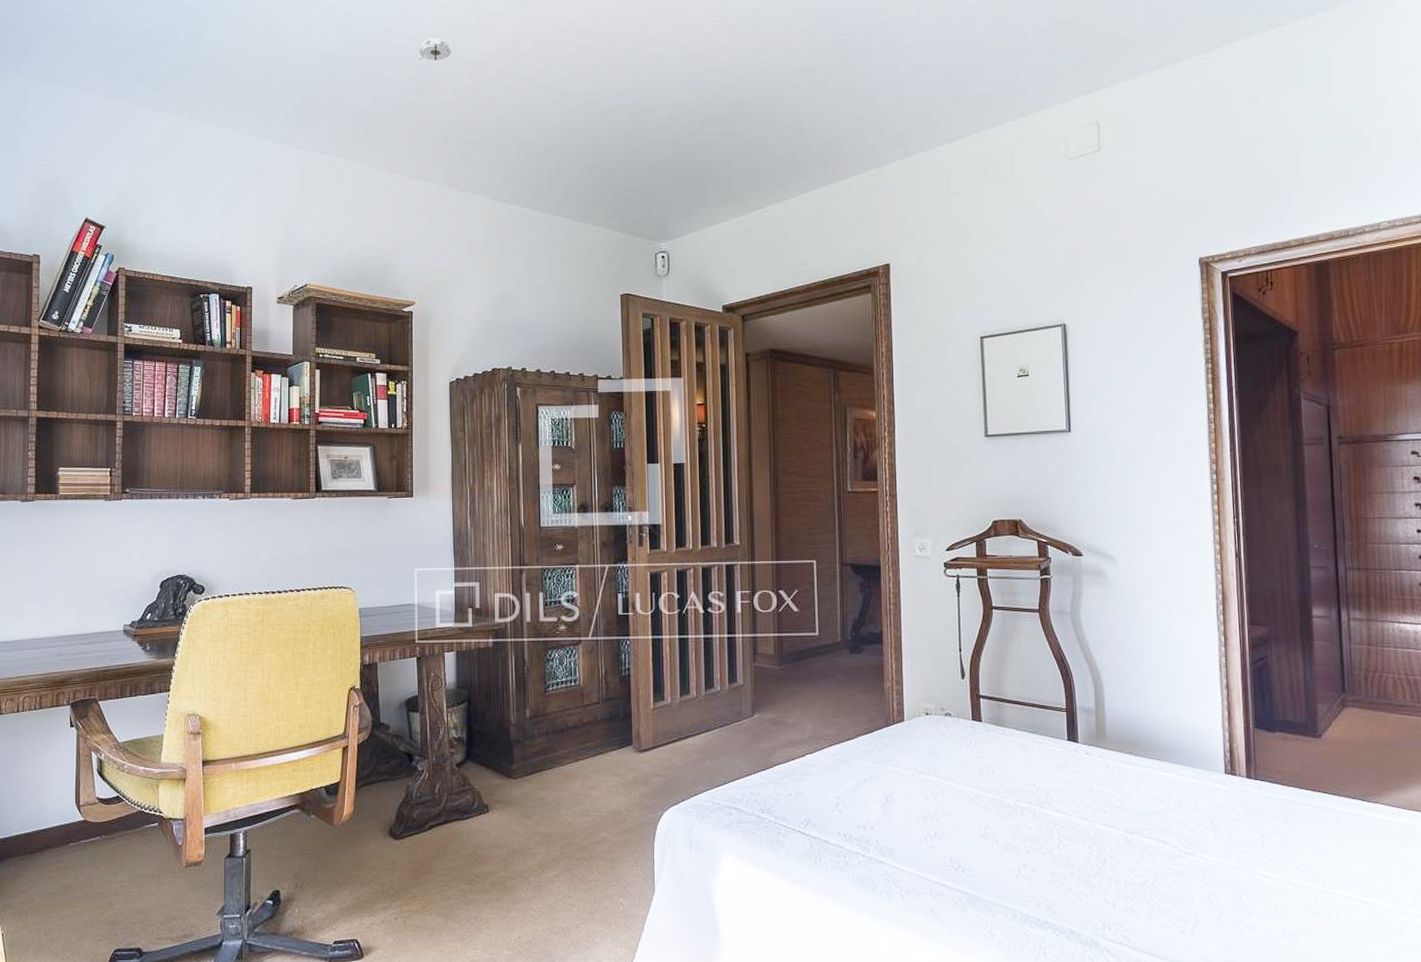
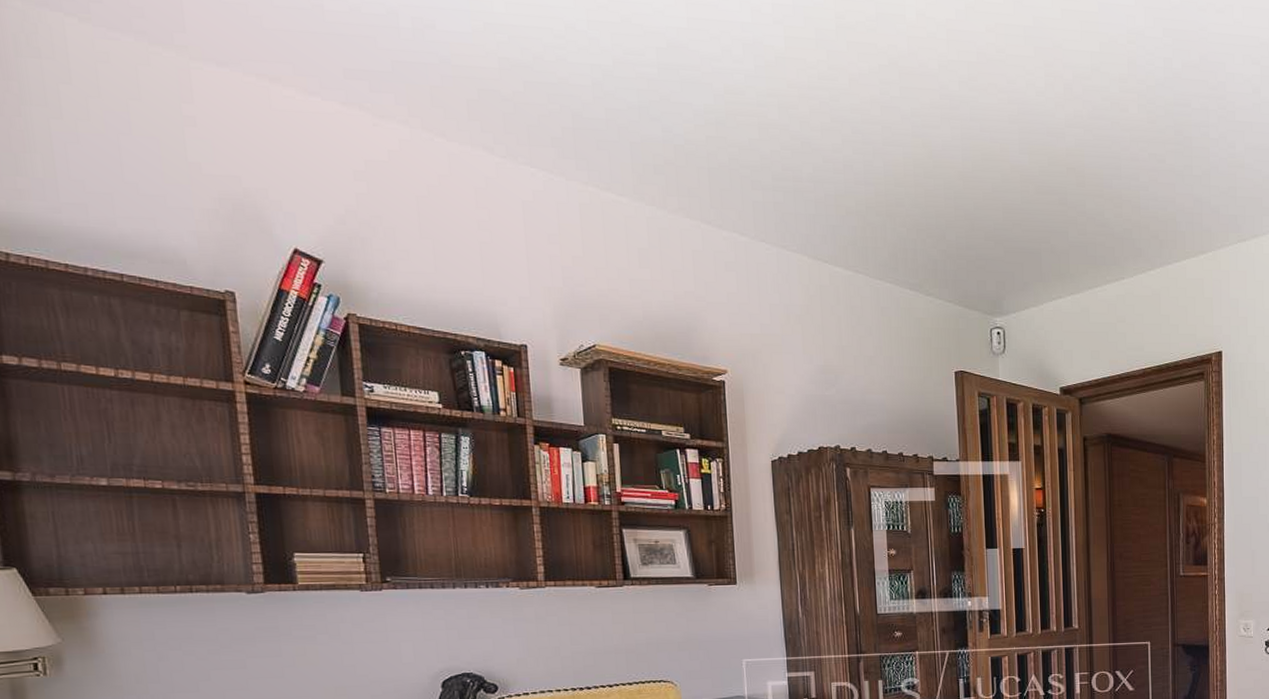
smoke detector: present [418,38,452,61] -> none [715,60,755,89]

